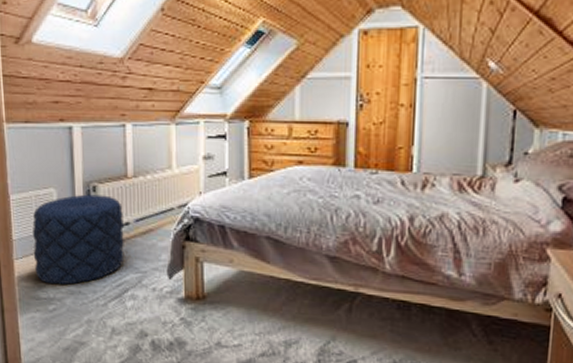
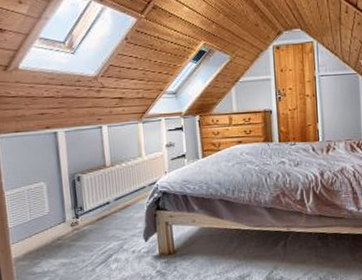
pouf: present [32,194,125,285] -> none [26,182,107,260]

